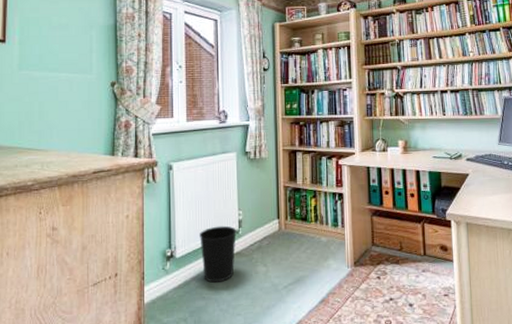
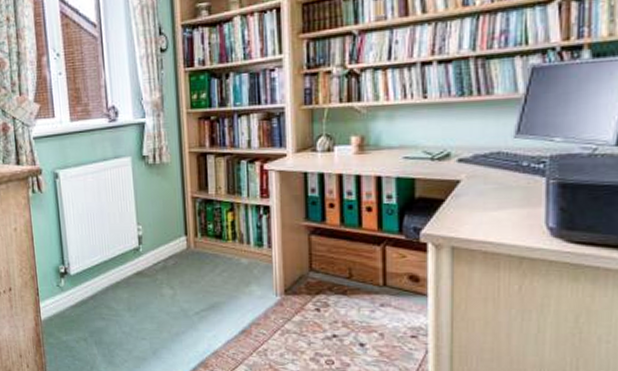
wastebasket: present [200,225,236,283] -> none [94,242,136,303]

